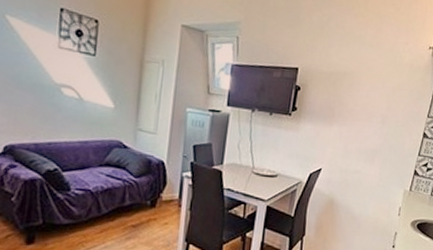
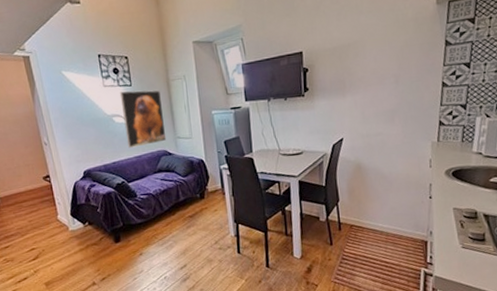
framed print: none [73,59,130,131] -> present [119,90,167,148]

